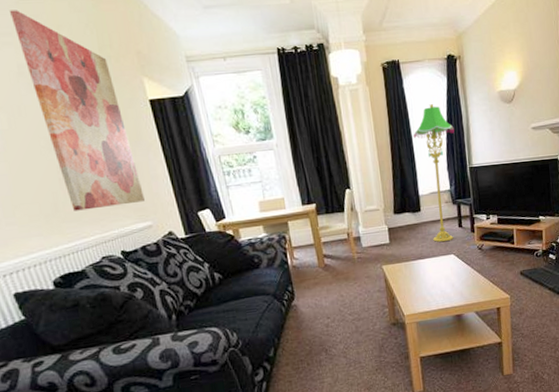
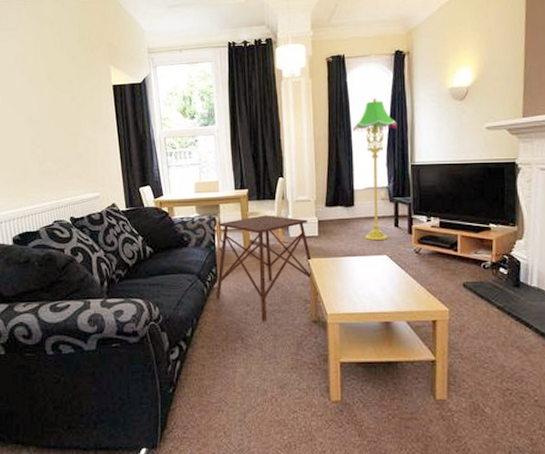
wall art: present [10,10,145,211] -> none [18,10,96,178]
side table: none [290,227,387,332] -> present [216,215,312,322]

